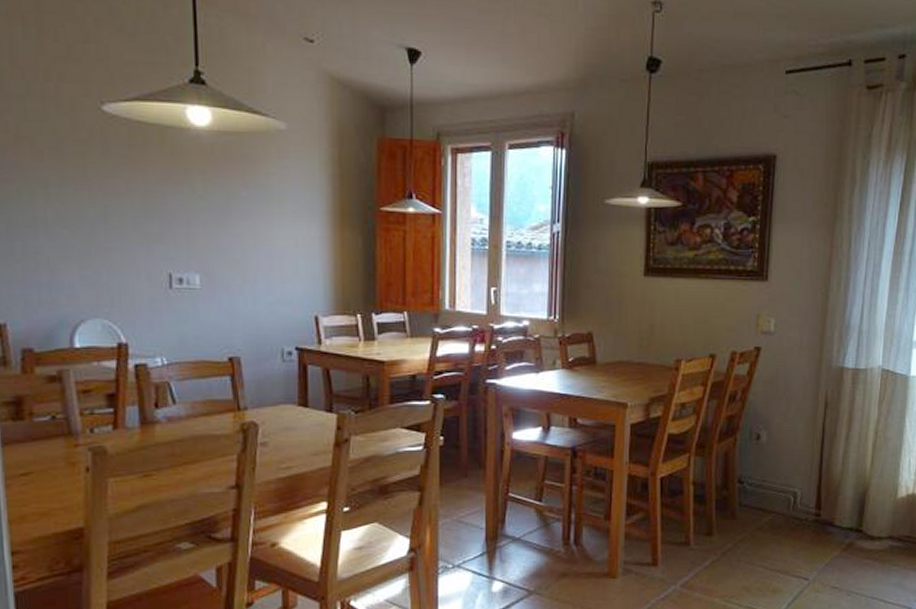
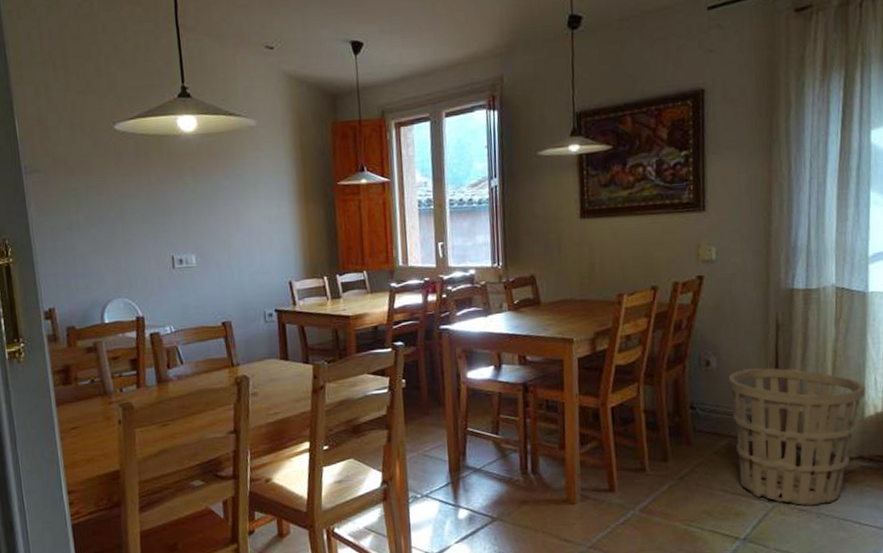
basket: none [776,445,901,584] -> present [728,368,866,506]

